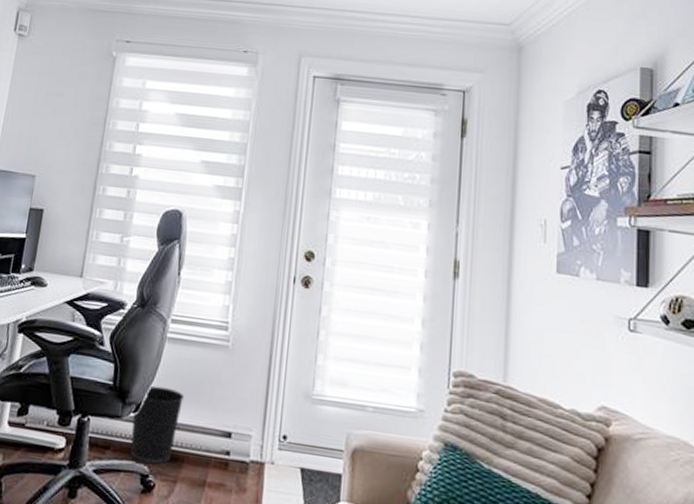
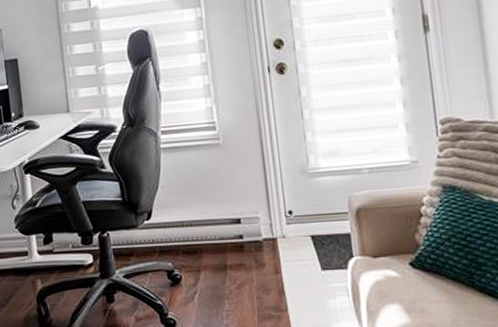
wastebasket: present [130,386,185,464] -> none [147,192,190,260]

